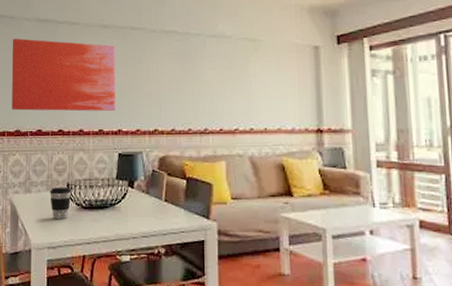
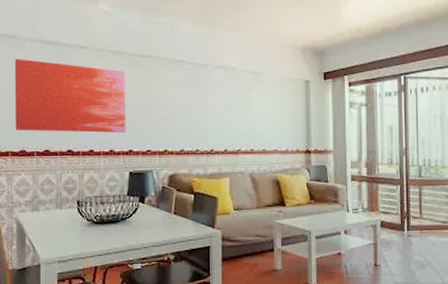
coffee cup: present [50,187,72,219] -> none [59,204,83,234]

